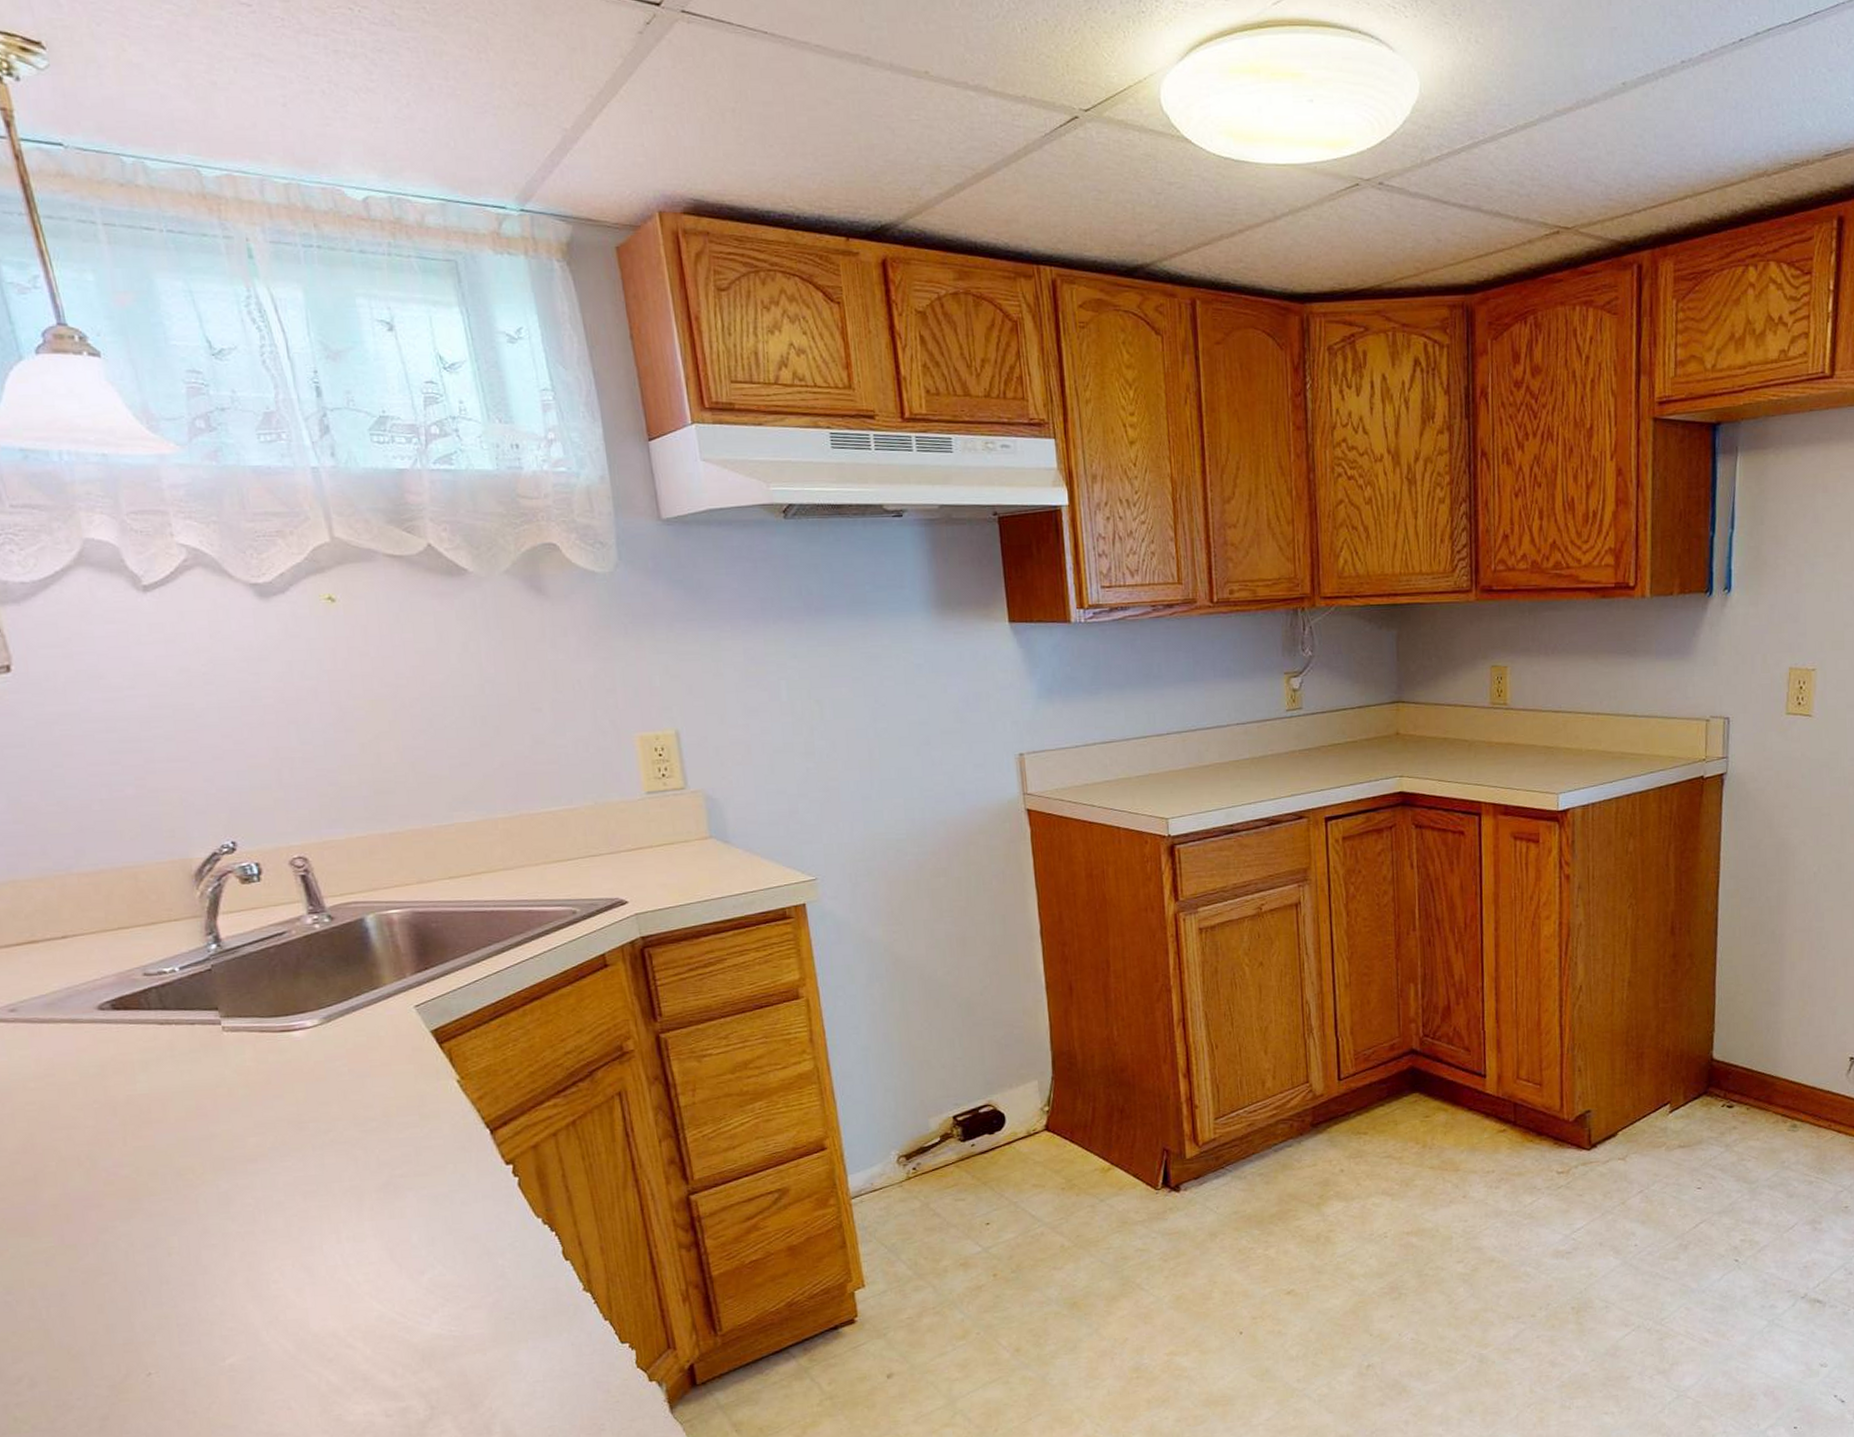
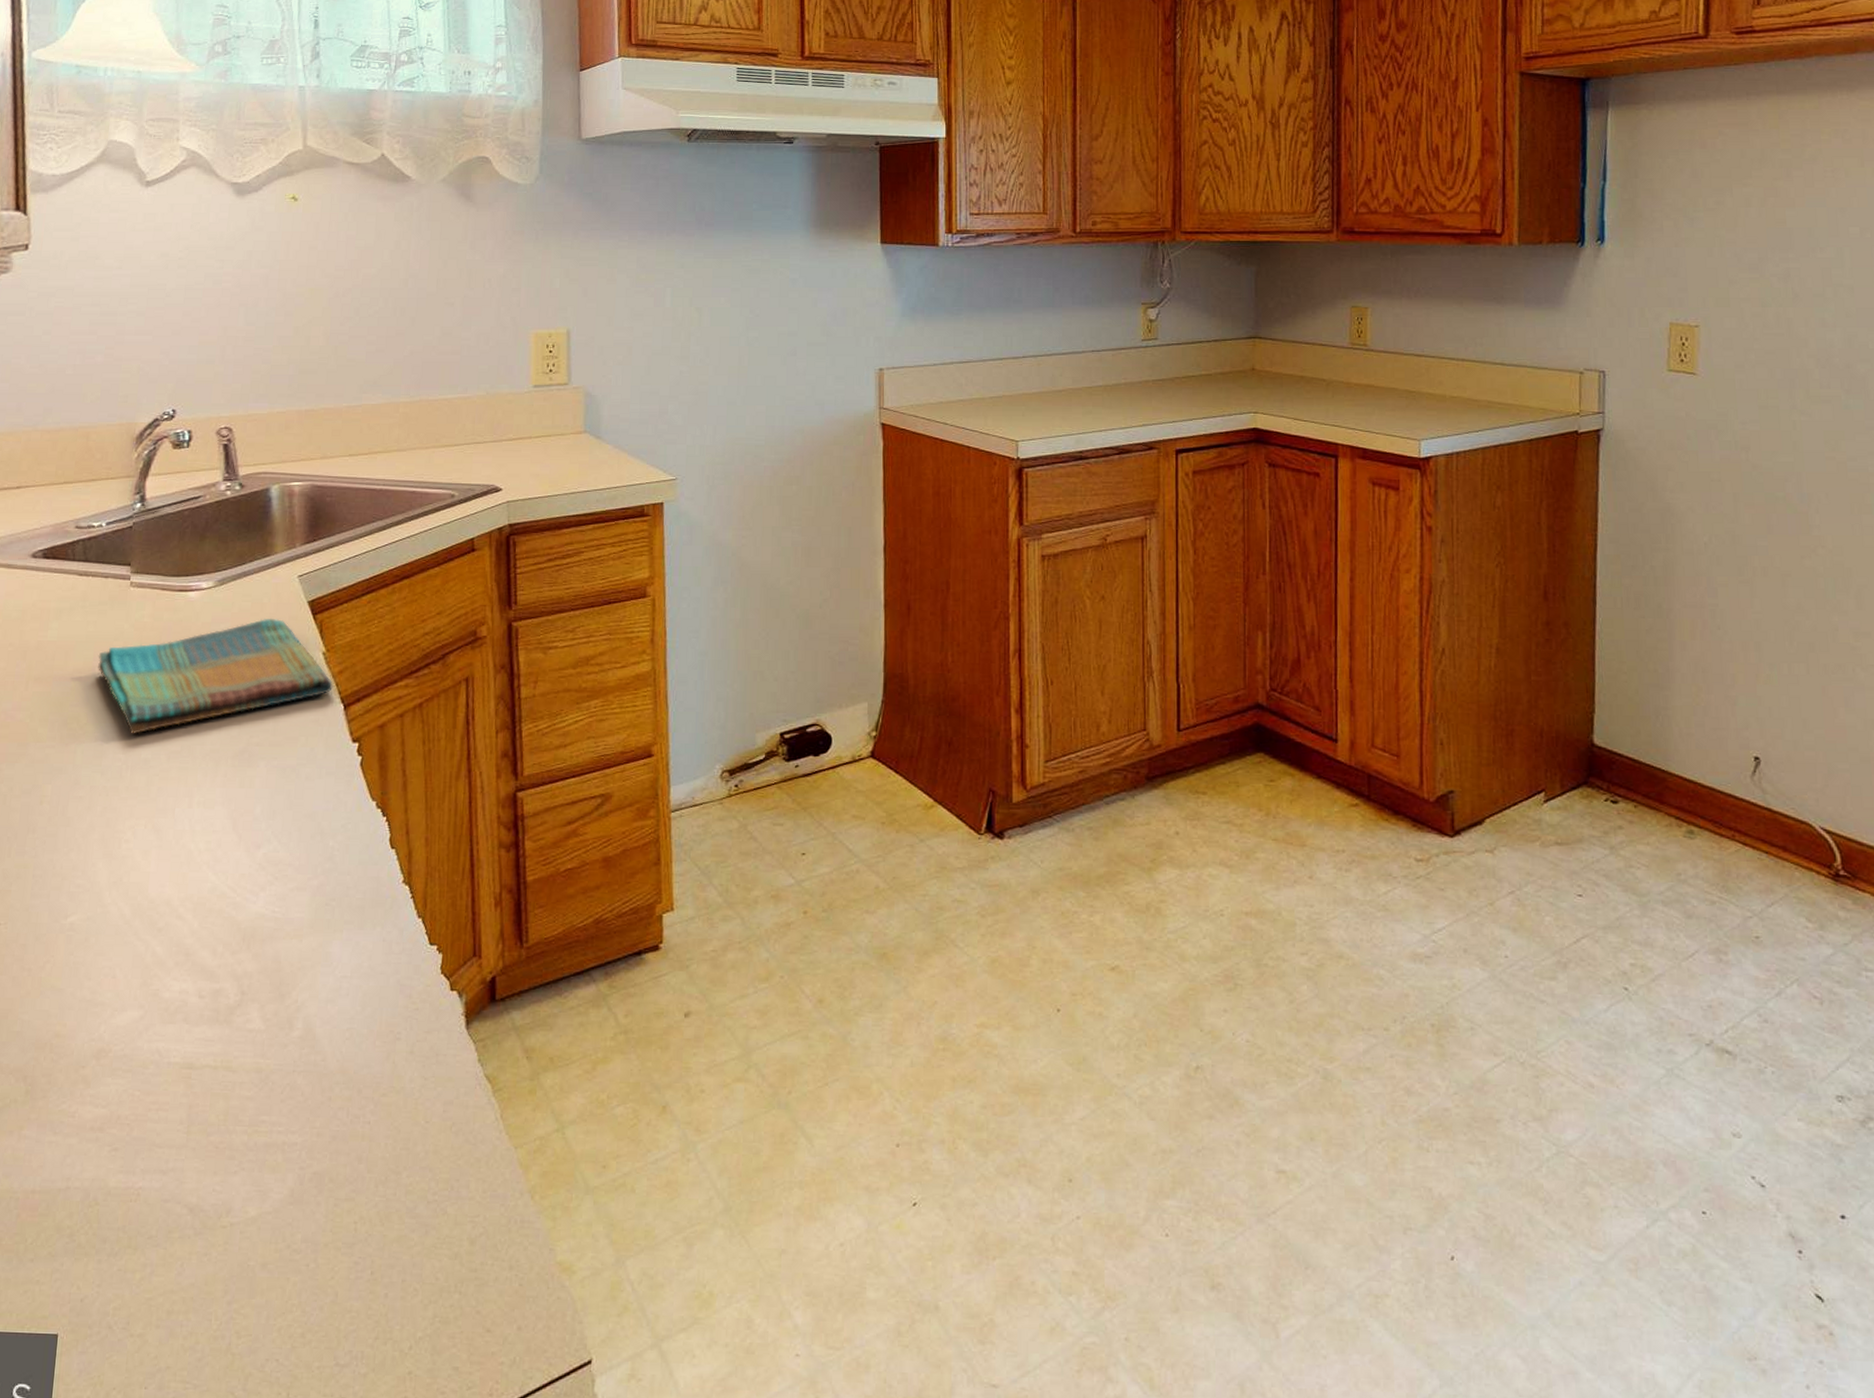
dish towel: none [201,1050,474,1179] -> present [98,618,333,734]

